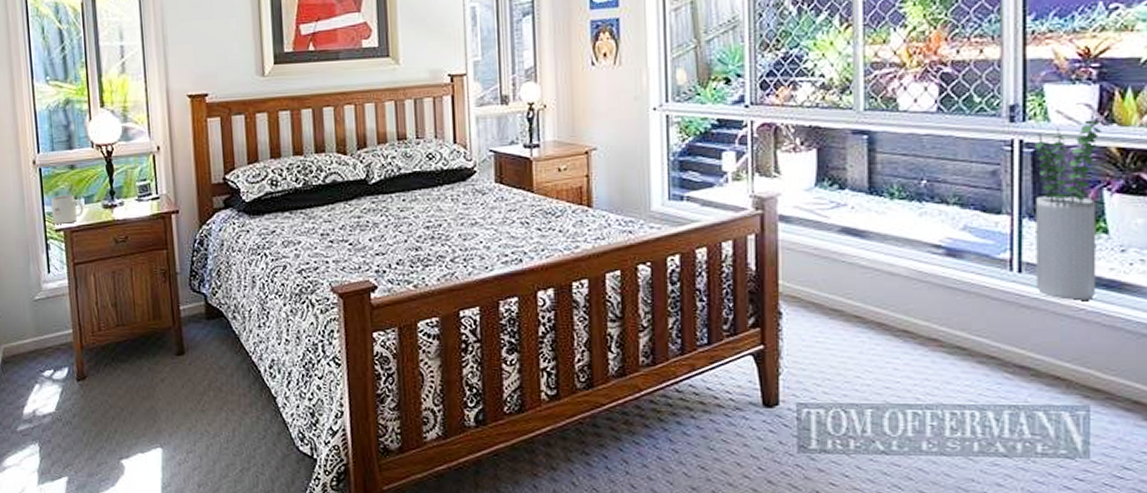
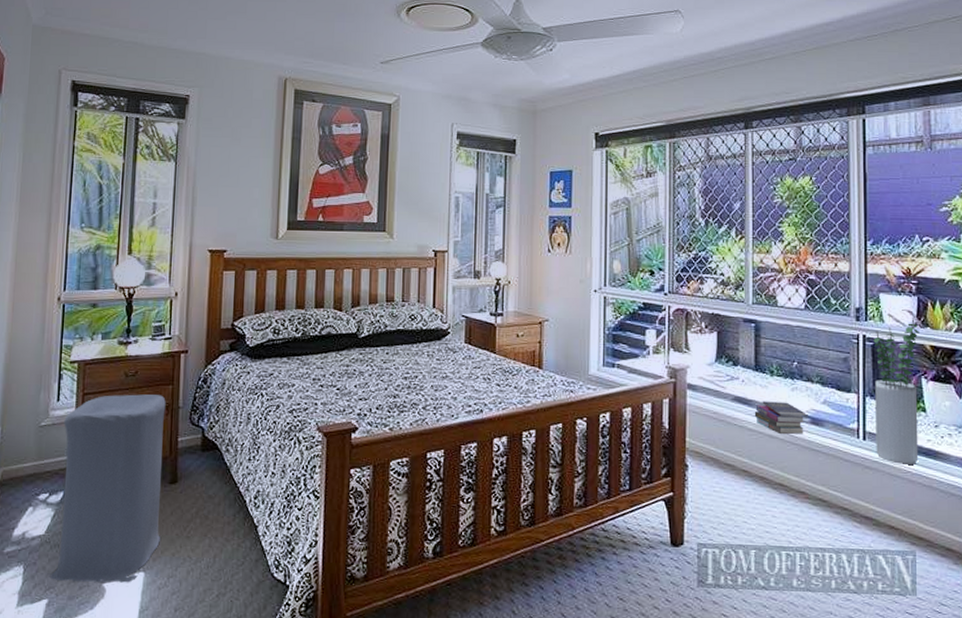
mug: present [50,194,84,225] -> none [68,330,100,358]
laundry basket: none [58,261,174,460] -> present [50,394,166,583]
books: none [868,230,938,271] -> present [754,401,805,435]

